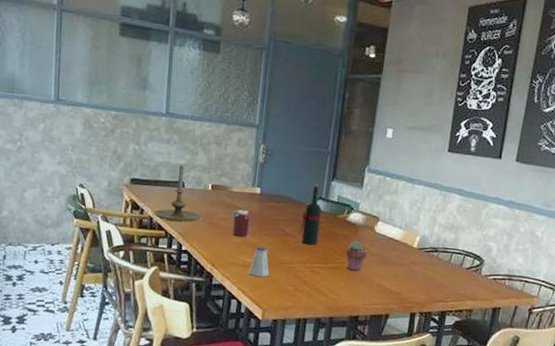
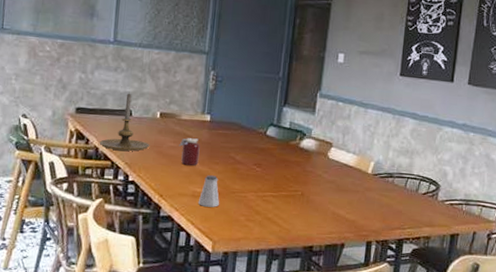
wine bottle: present [298,183,322,246] -> none [250,109,273,174]
potted succulent: present [345,241,368,272] -> none [297,168,321,200]

